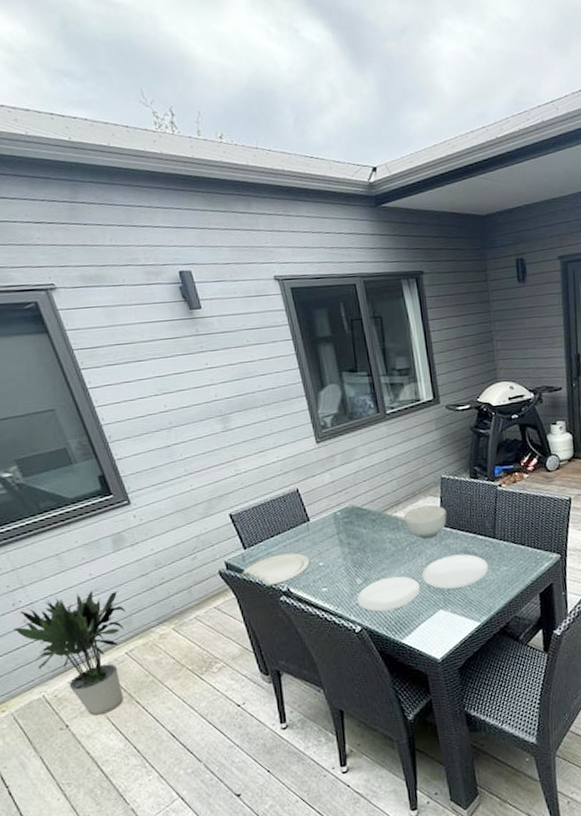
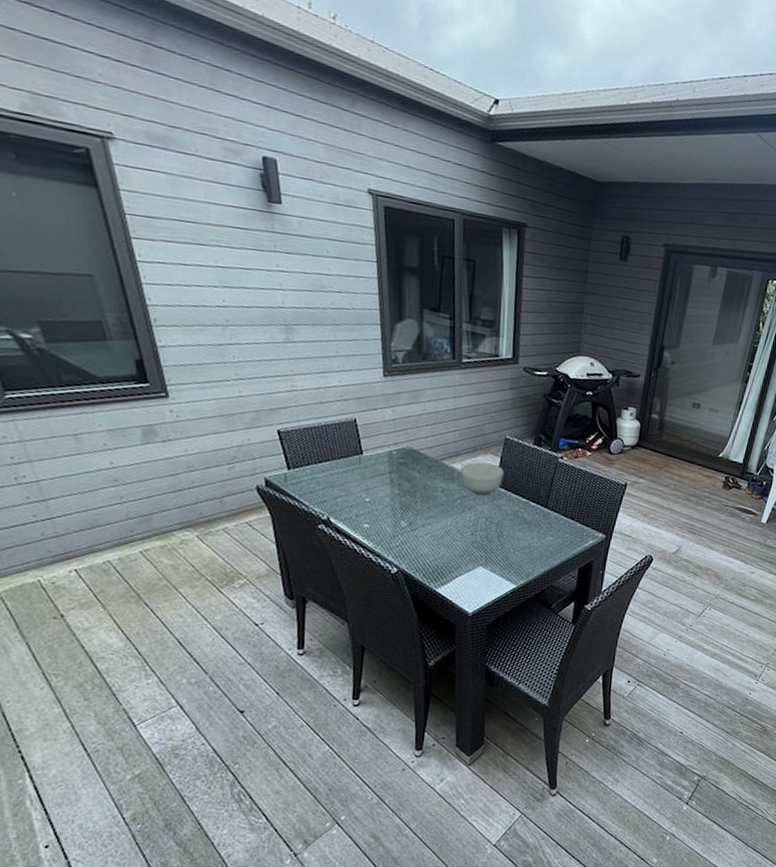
potted plant: present [14,590,125,717] -> none [13,479,146,611]
plate: present [240,552,310,587] -> none [278,481,356,512]
plate: present [356,576,421,613] -> none [397,525,464,559]
plate: present [422,554,489,590] -> none [468,515,536,549]

